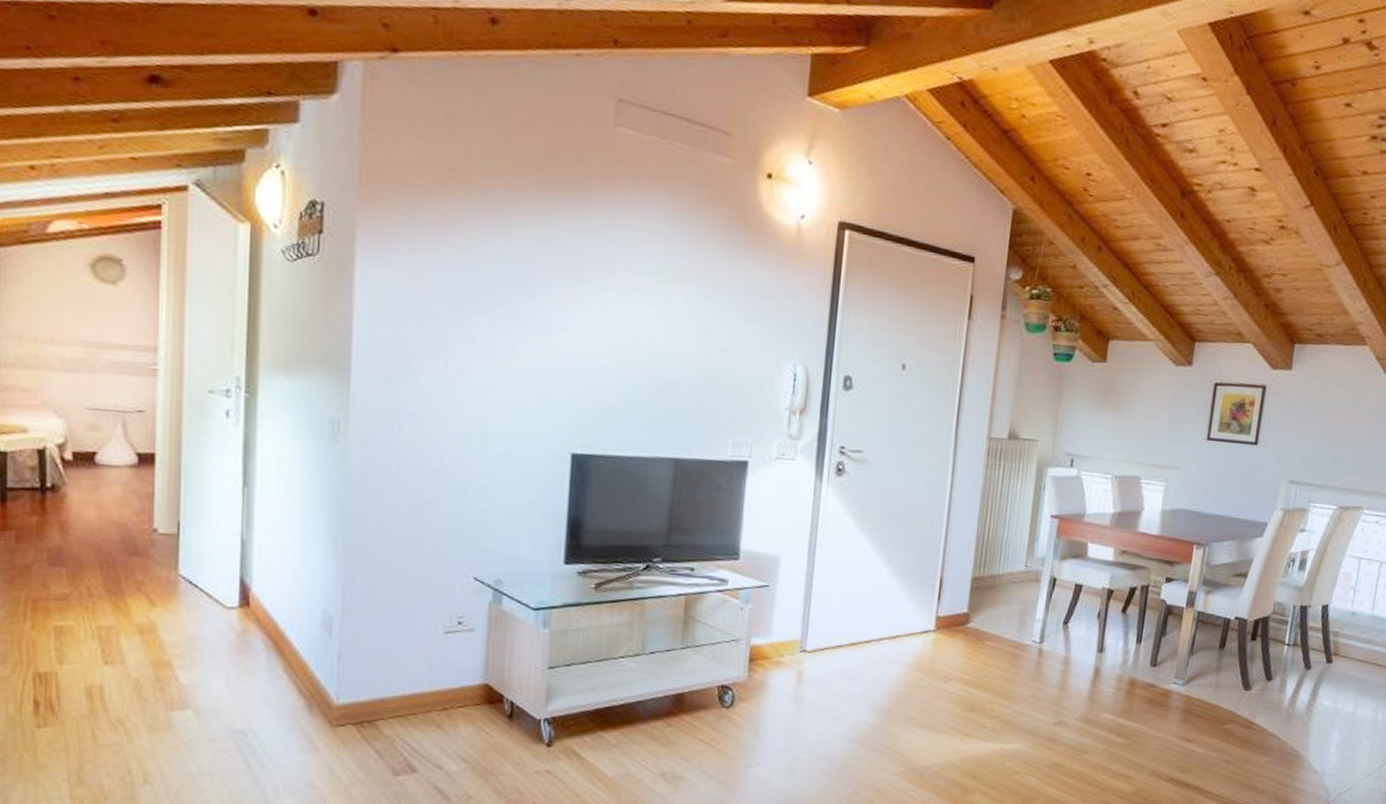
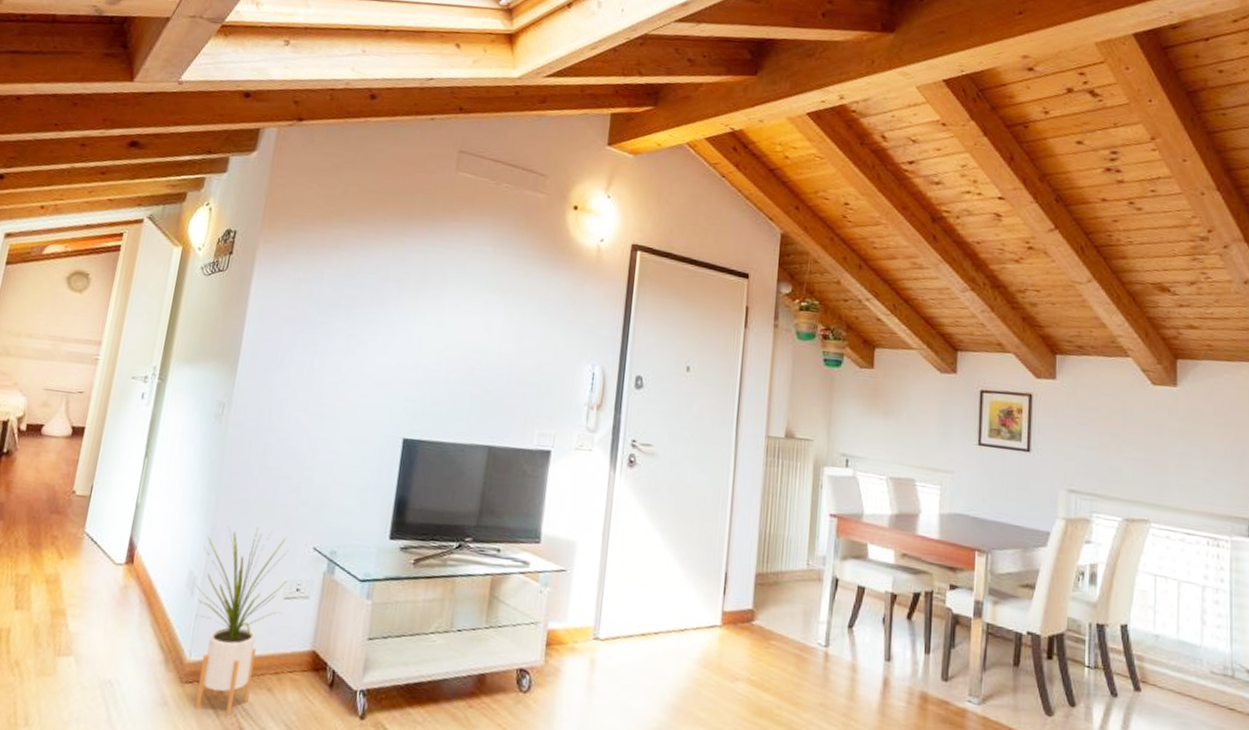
house plant: none [334,559,447,755] -> present [194,527,288,716]

